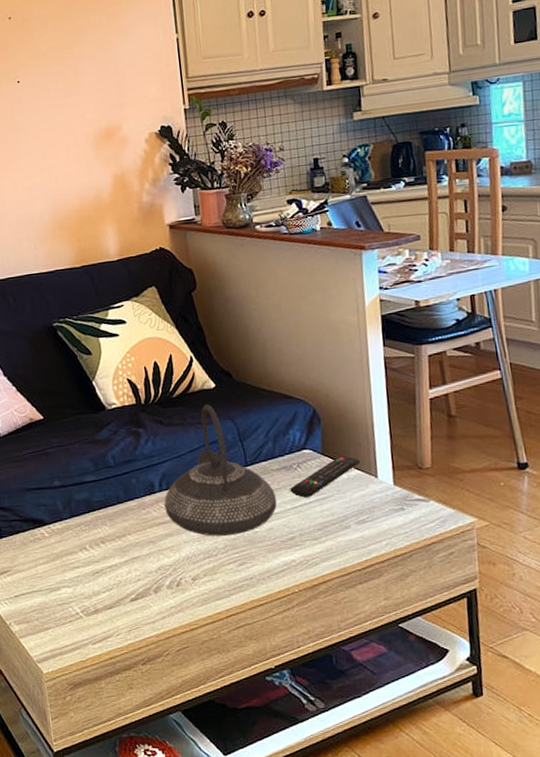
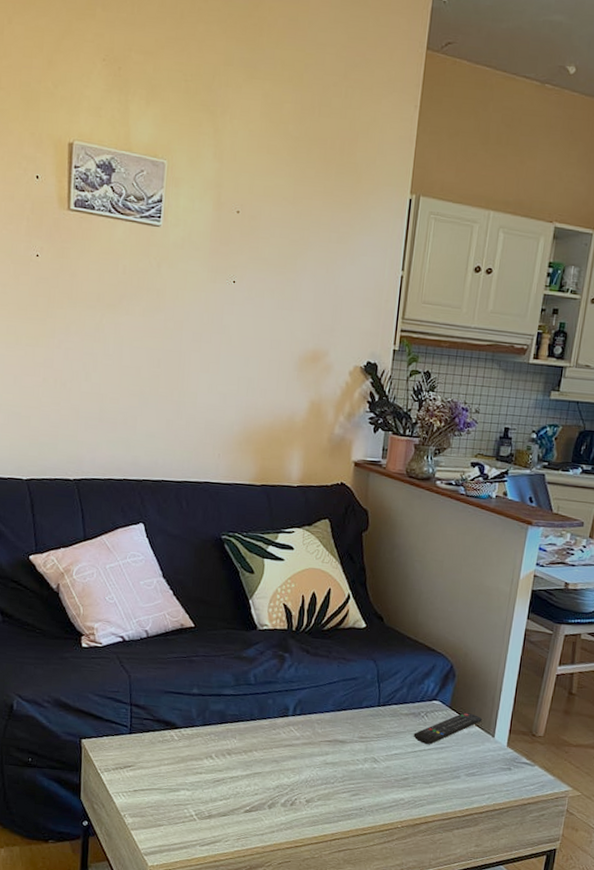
teapot: present [164,404,277,536] -> none [294,642,400,768]

